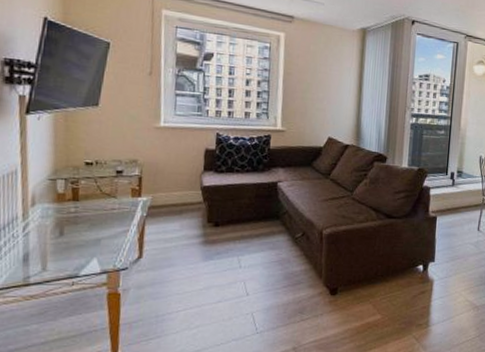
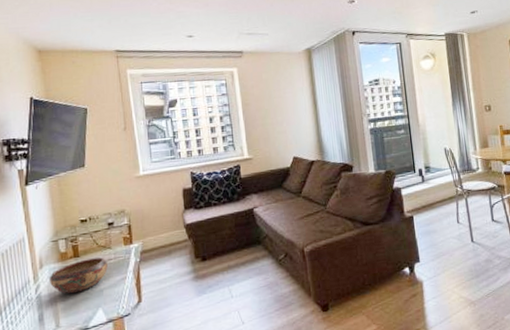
decorative bowl: none [40,204,110,238] -> present [49,257,108,294]

